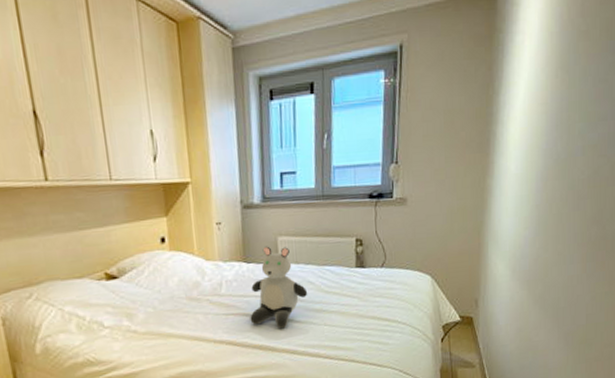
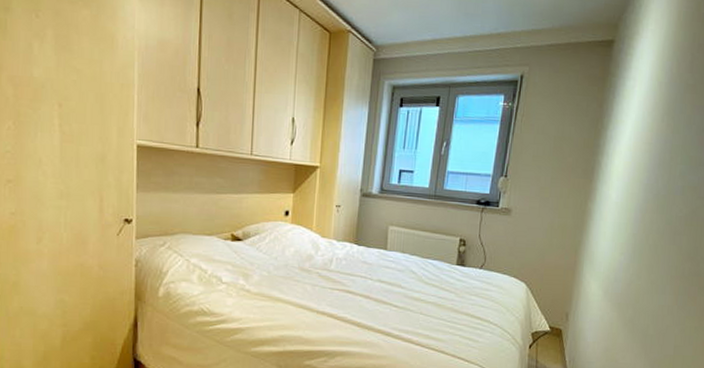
stuffed animal: present [250,246,308,329] -> none [353,233,409,311]

